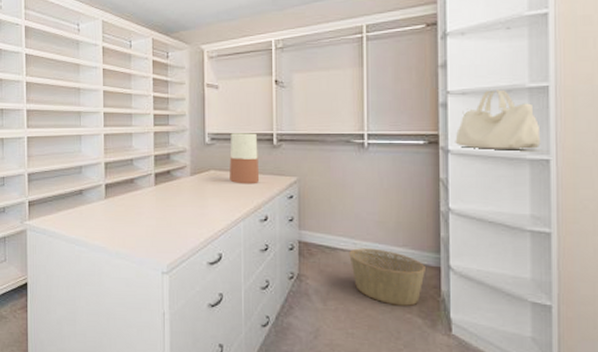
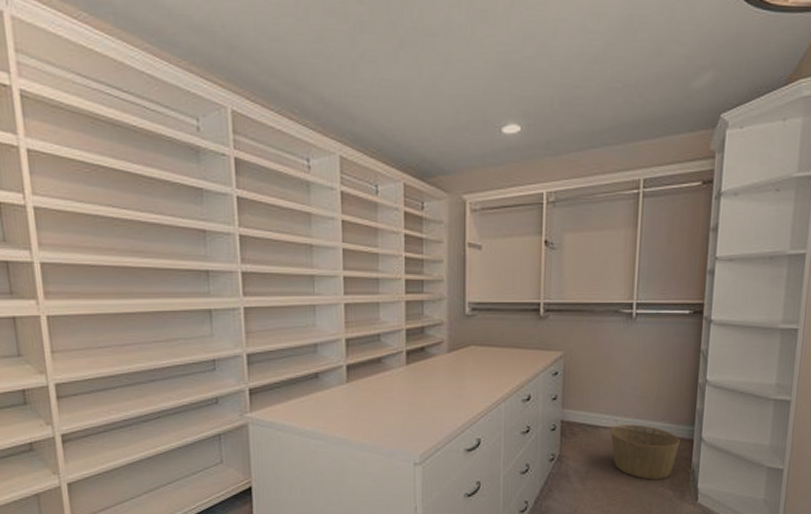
vase: present [229,133,260,185] -> none [491,302,524,361]
handbag: present [455,88,541,151] -> none [718,255,793,320]

